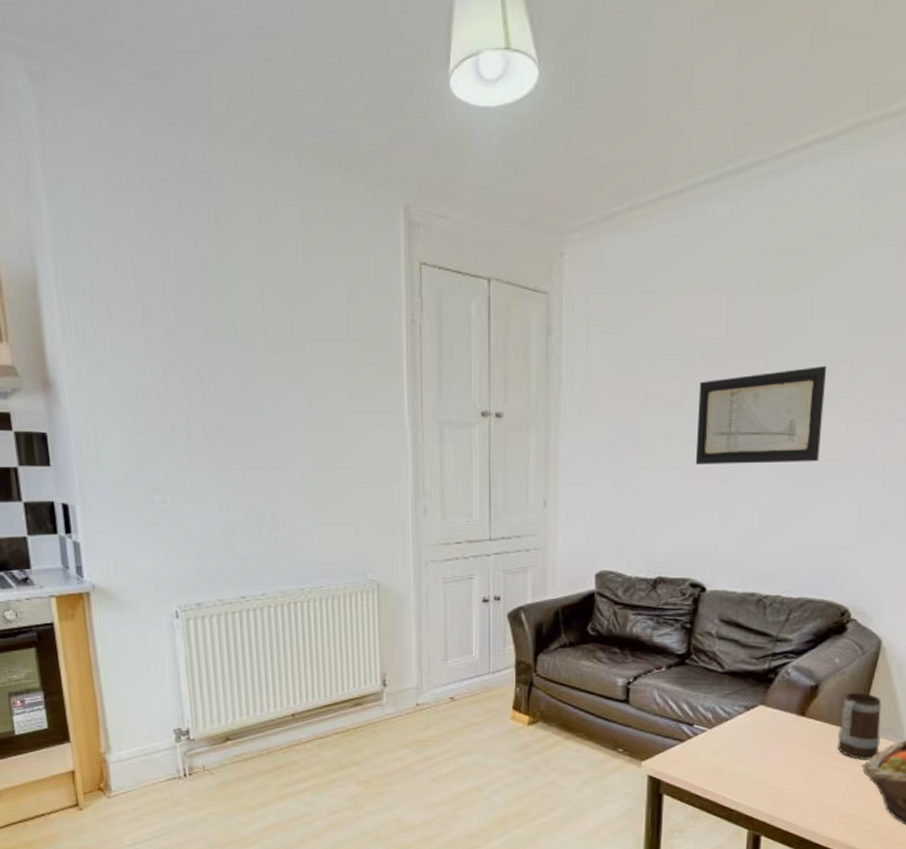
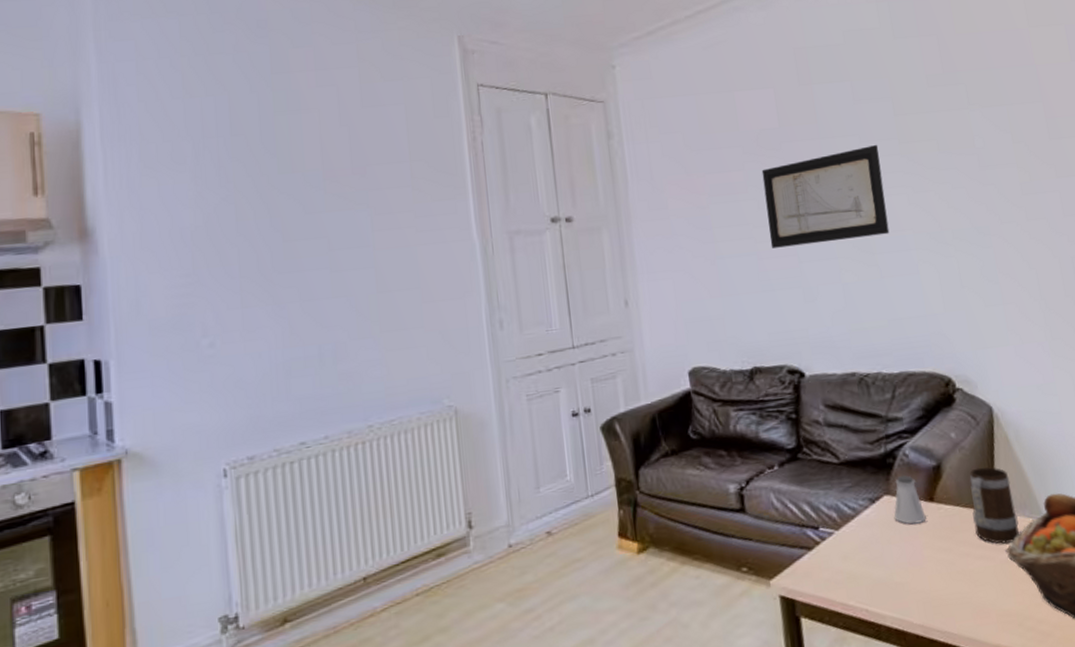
saltshaker: none [764,690,795,733] -> present [894,475,926,525]

